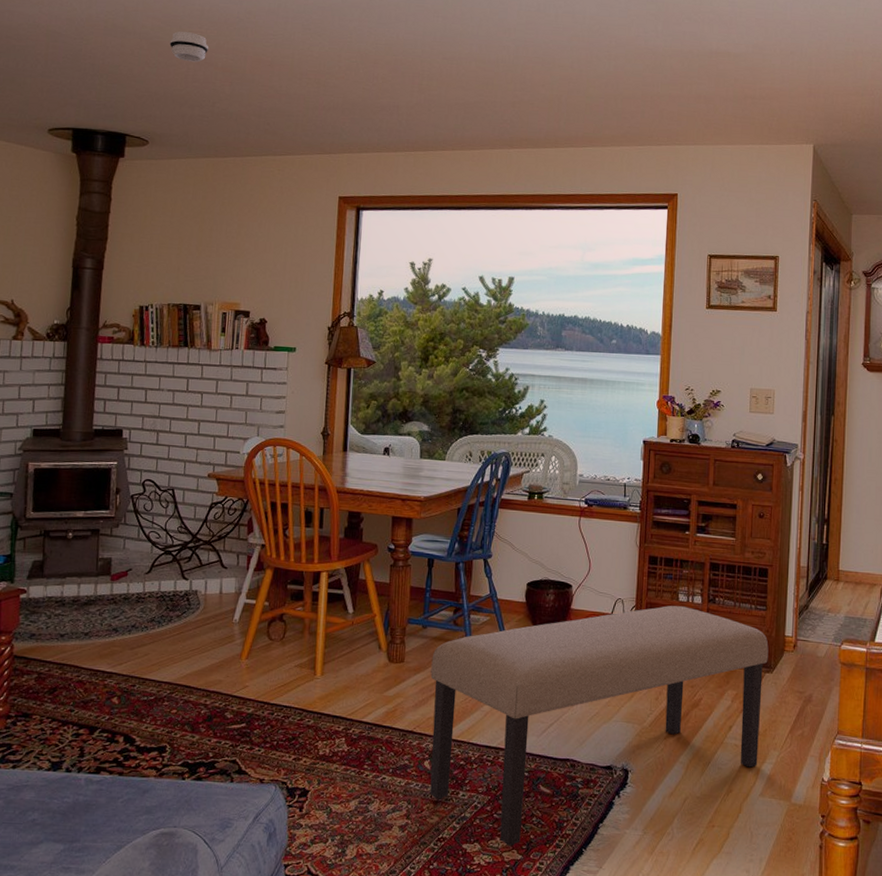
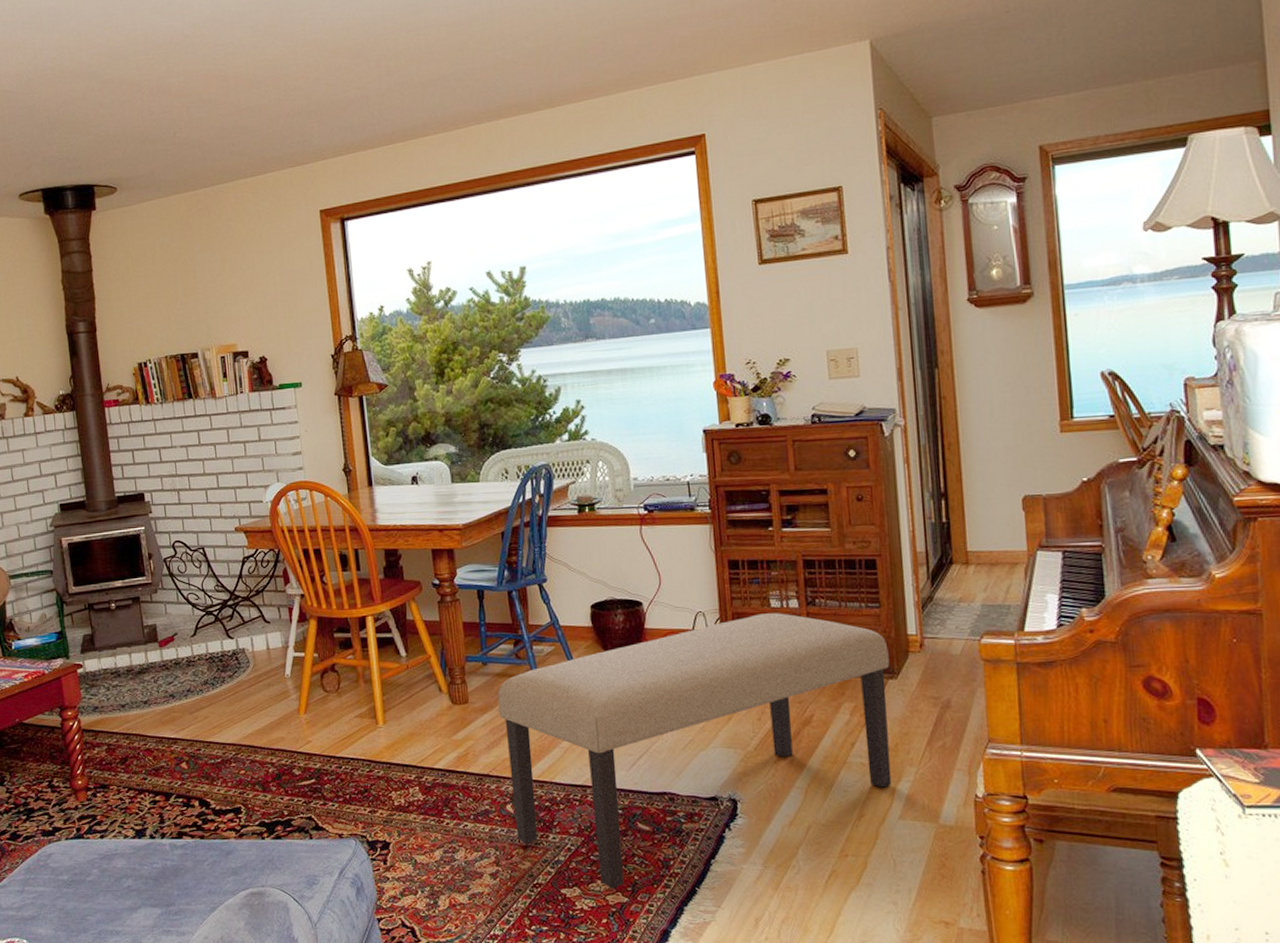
smoke detector: present [169,31,209,62] -> none [119,61,160,94]

